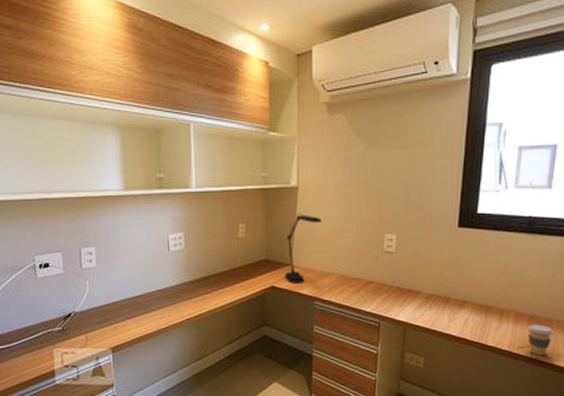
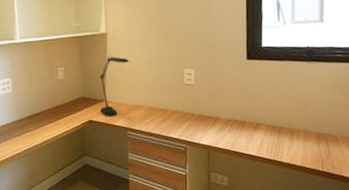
coffee cup: present [528,324,554,355] -> none [317,140,340,168]

